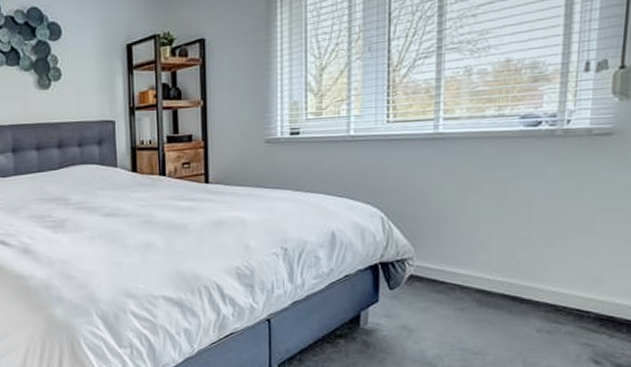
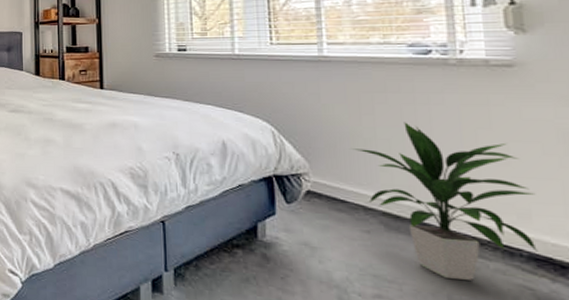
indoor plant: none [456,198,611,344] -> present [352,122,538,280]

